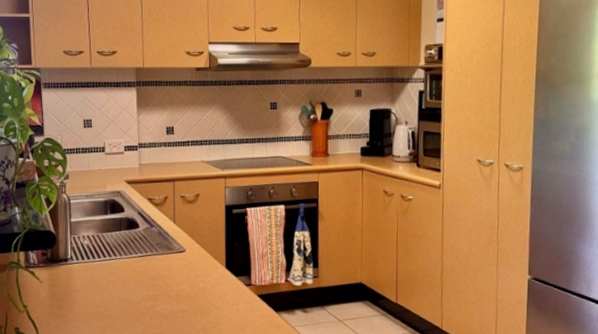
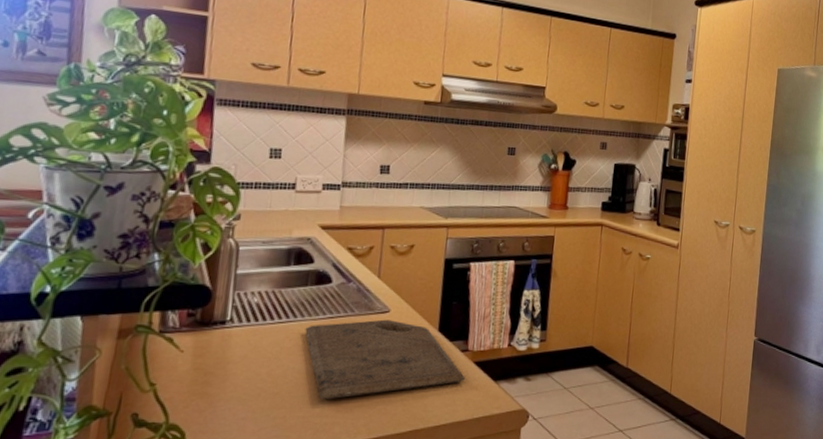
cutting board: none [123,258,252,323] -> present [305,319,466,400]

